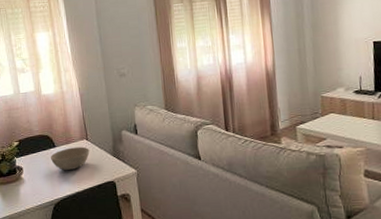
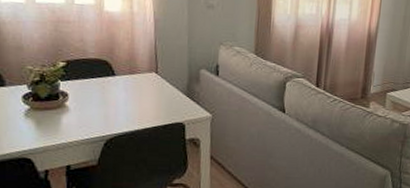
bowl: present [50,146,90,171] -> none [106,79,158,105]

